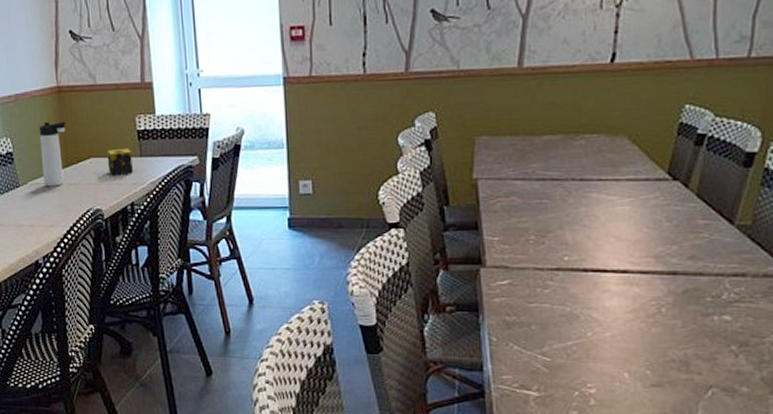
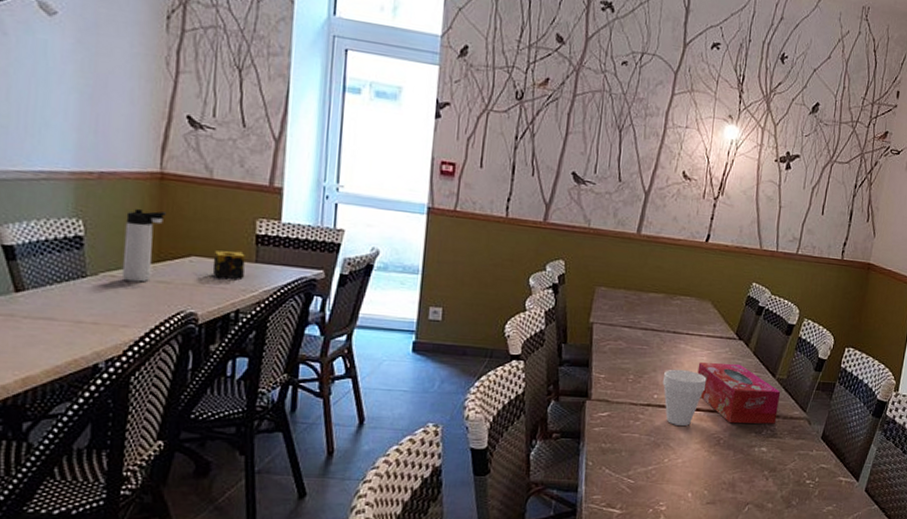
cup: none [572,223,633,292] -> present [662,369,707,426]
tissue box: none [619,211,745,287] -> present [697,362,781,424]

